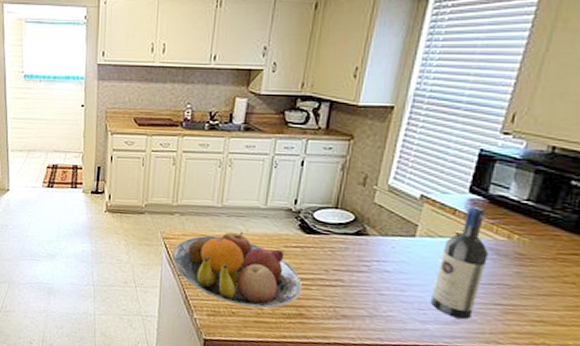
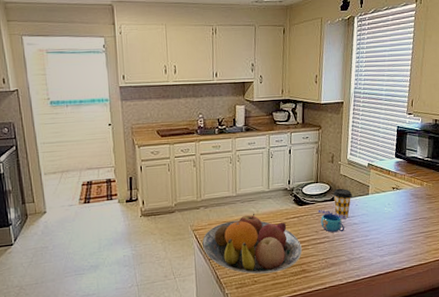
mug: none [332,243,374,279] -> present [318,209,346,233]
coffee cup: none [357,220,389,262] -> present [333,188,353,219]
wine bottle: present [430,207,488,319] -> none [384,167,412,248]

